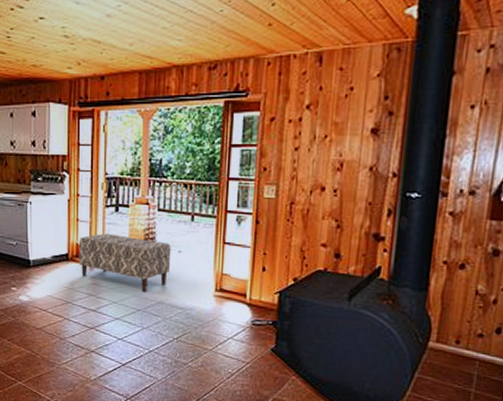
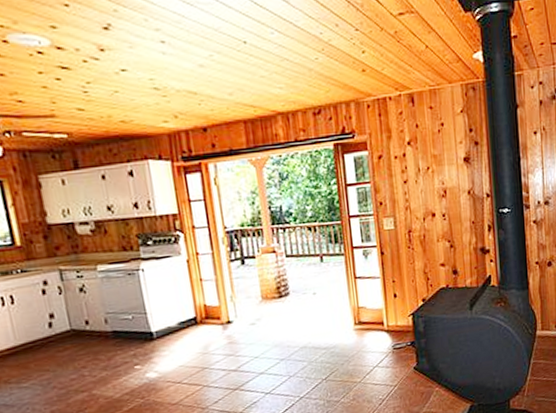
bench: present [78,233,172,293] -> none [206,287,307,341]

